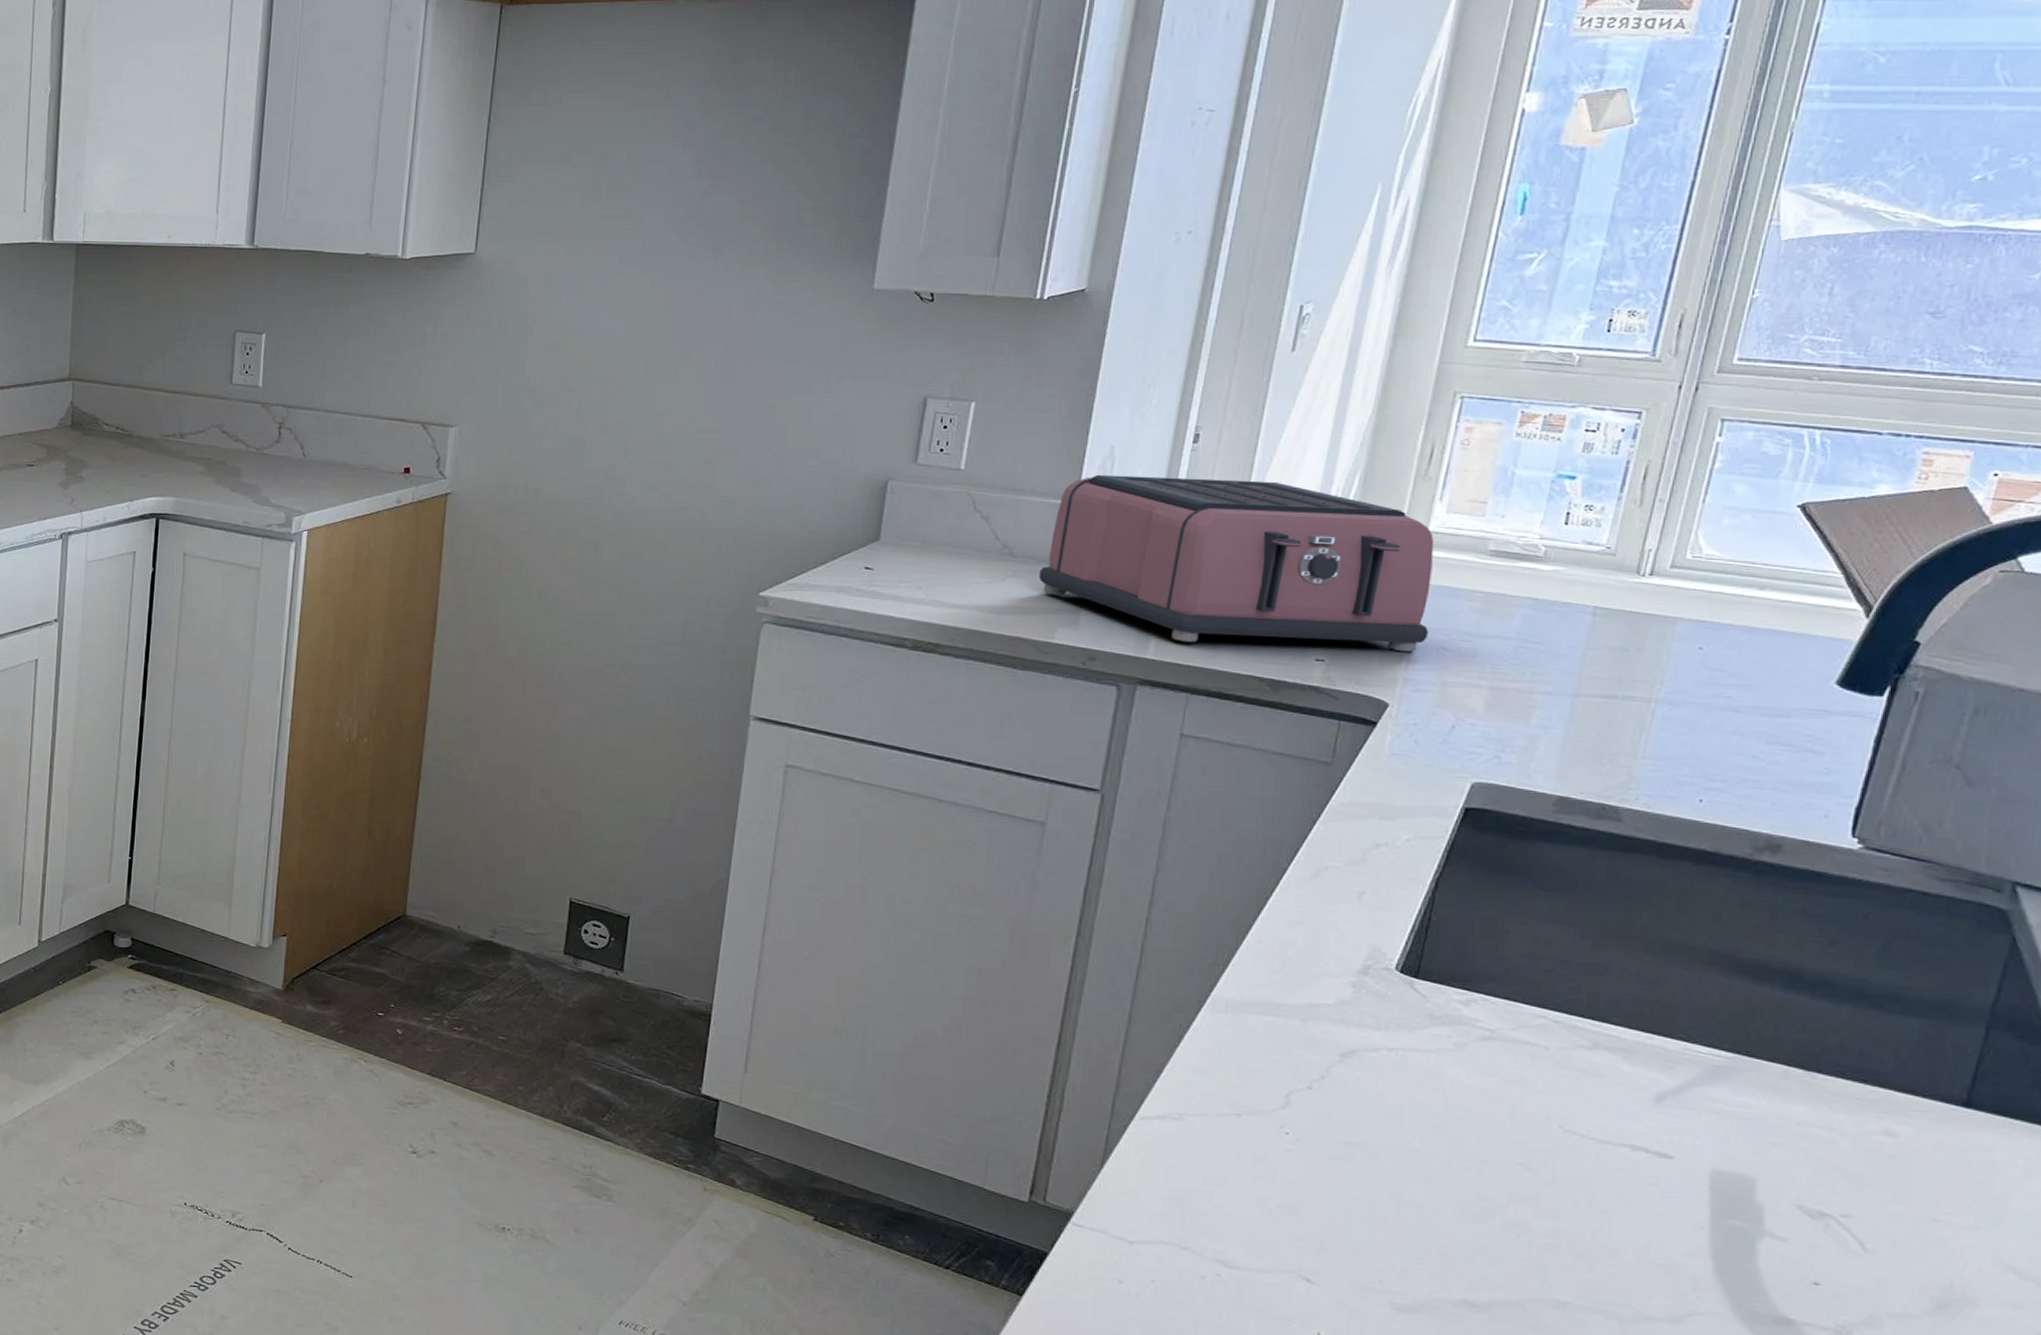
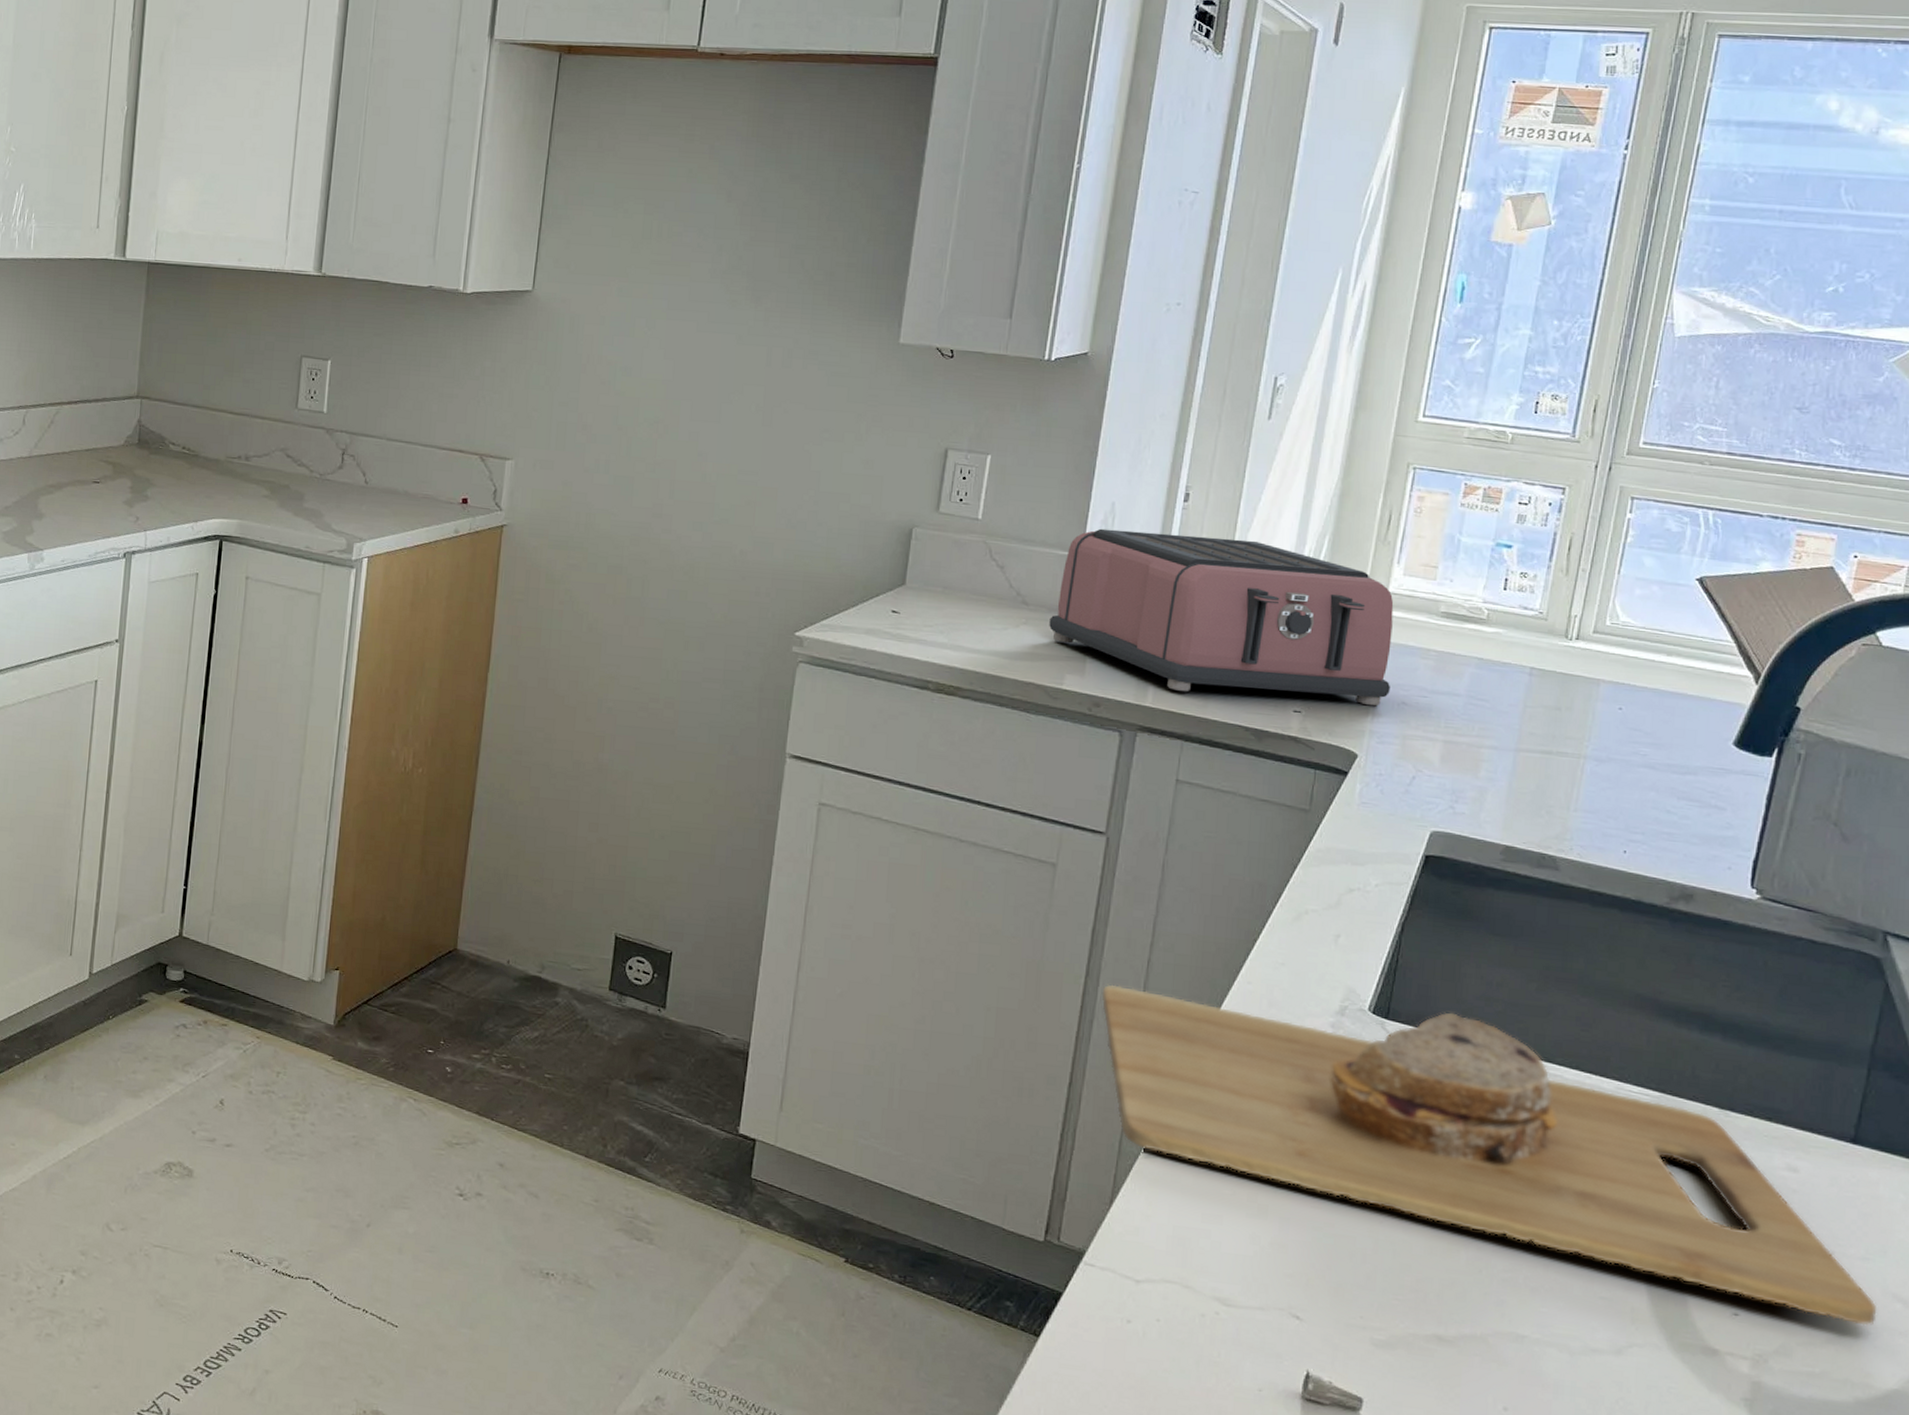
cutting board: none [1094,944,1987,1298] -> present [1101,984,1877,1326]

